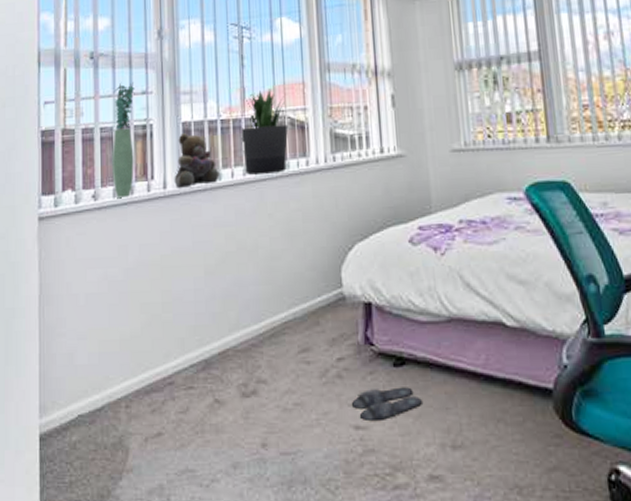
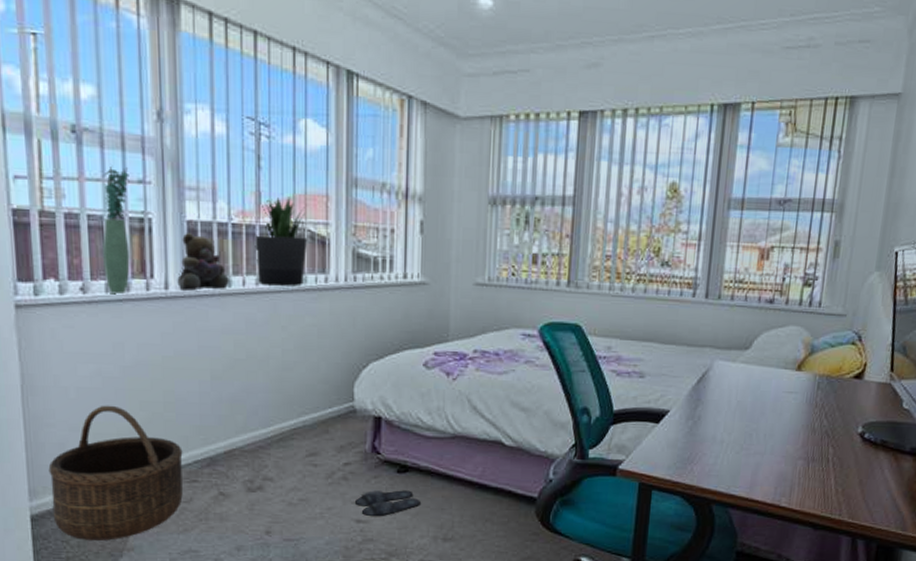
basket: none [58,309,180,461] -> present [48,405,183,541]

